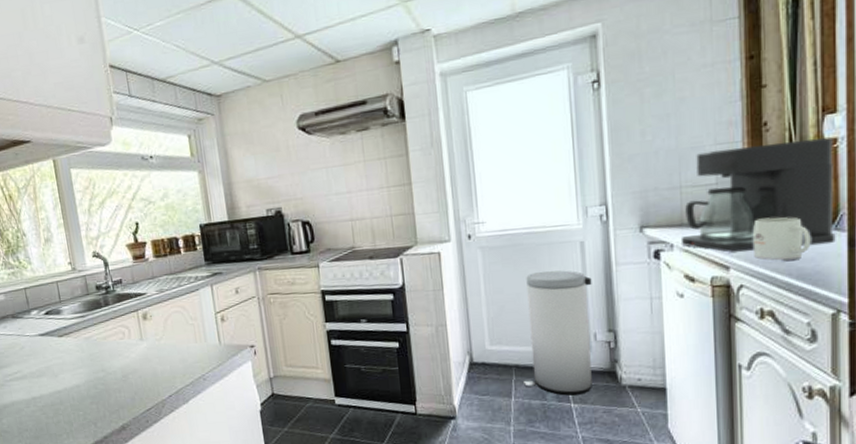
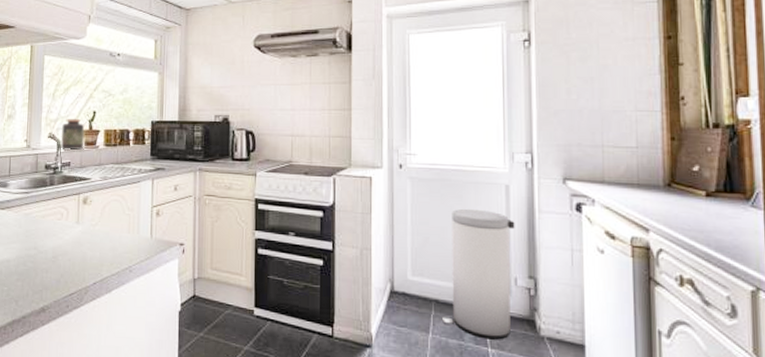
jar: none [104,233,132,267] -> present [60,119,84,150]
coffee maker: present [680,137,836,254] -> none [602,116,753,220]
mug: present [752,216,811,261] -> none [671,186,729,231]

